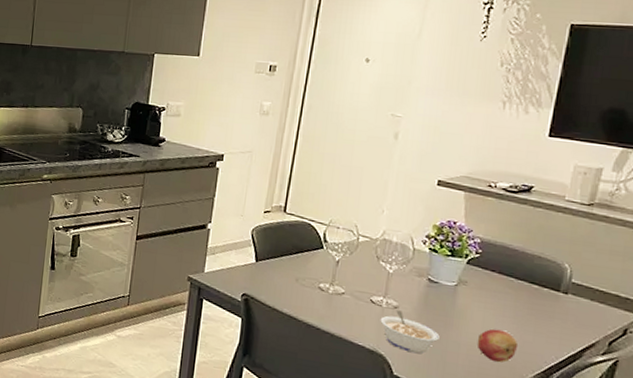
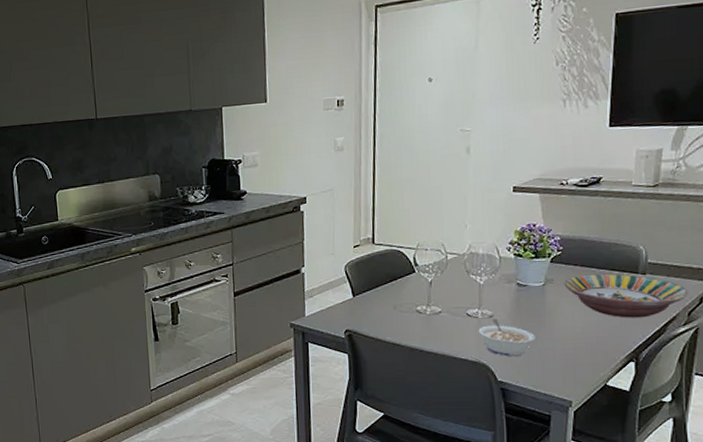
fruit: present [476,329,517,363] -> none [570,319,607,351]
serving bowl: none [478,282,613,339] -> present [564,273,689,318]

